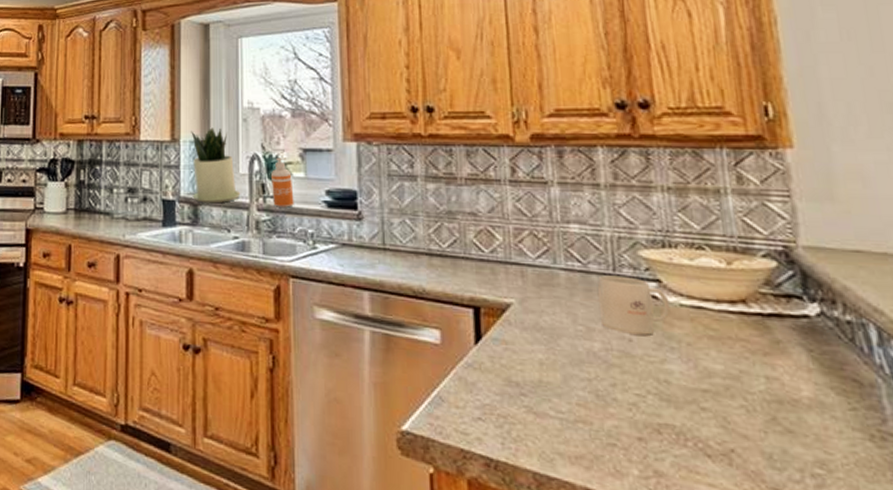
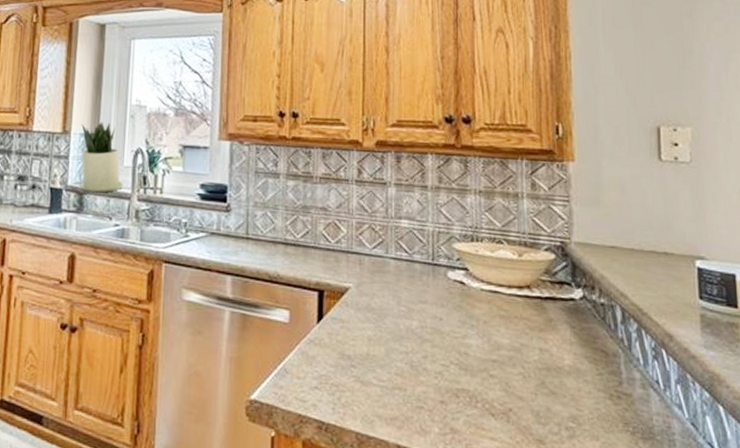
soap dispenser: present [271,157,294,208] -> none [152,152,172,199]
mug: present [597,275,670,336] -> none [418,264,473,315]

